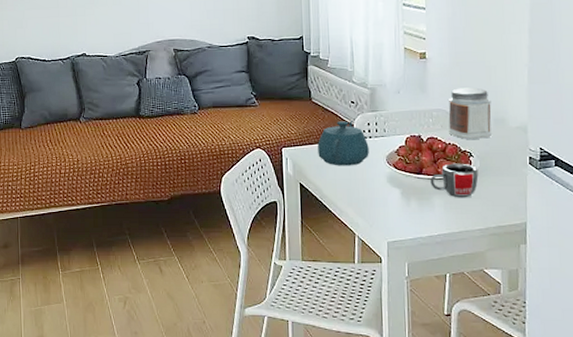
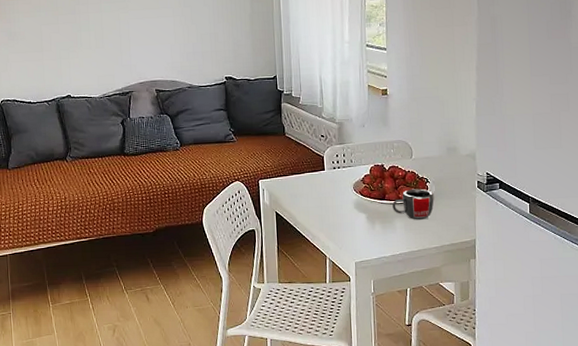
teapot: present [318,121,369,166] -> none [291,153,338,195]
jar: present [448,87,491,139] -> none [407,120,445,167]

